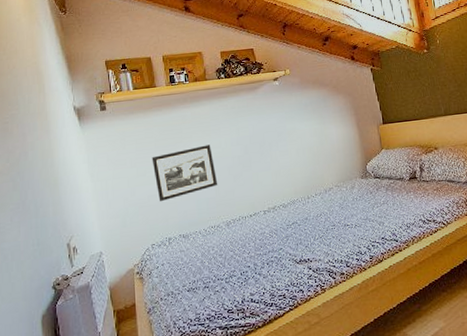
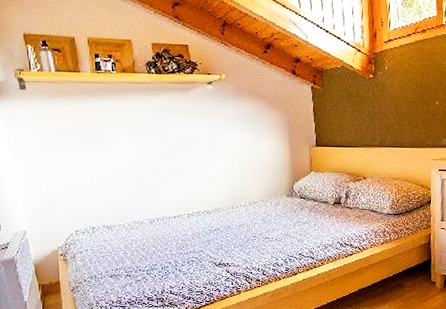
picture frame: present [151,144,218,202] -> none [75,142,144,192]

